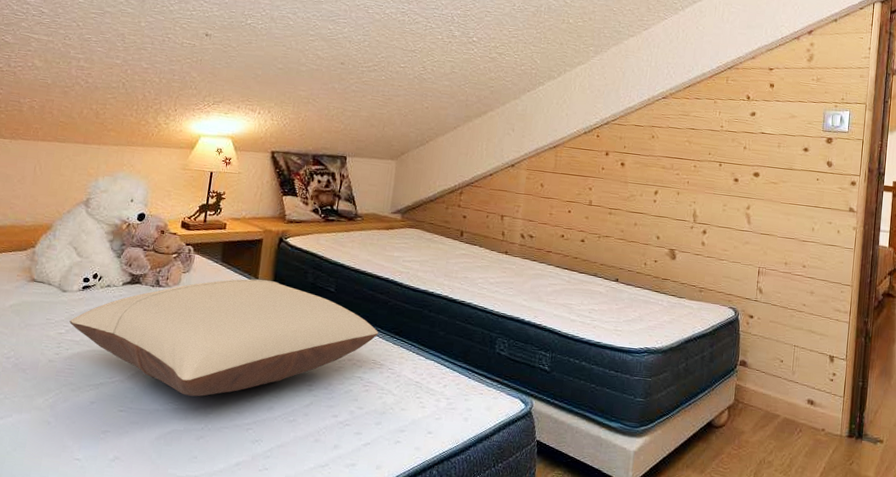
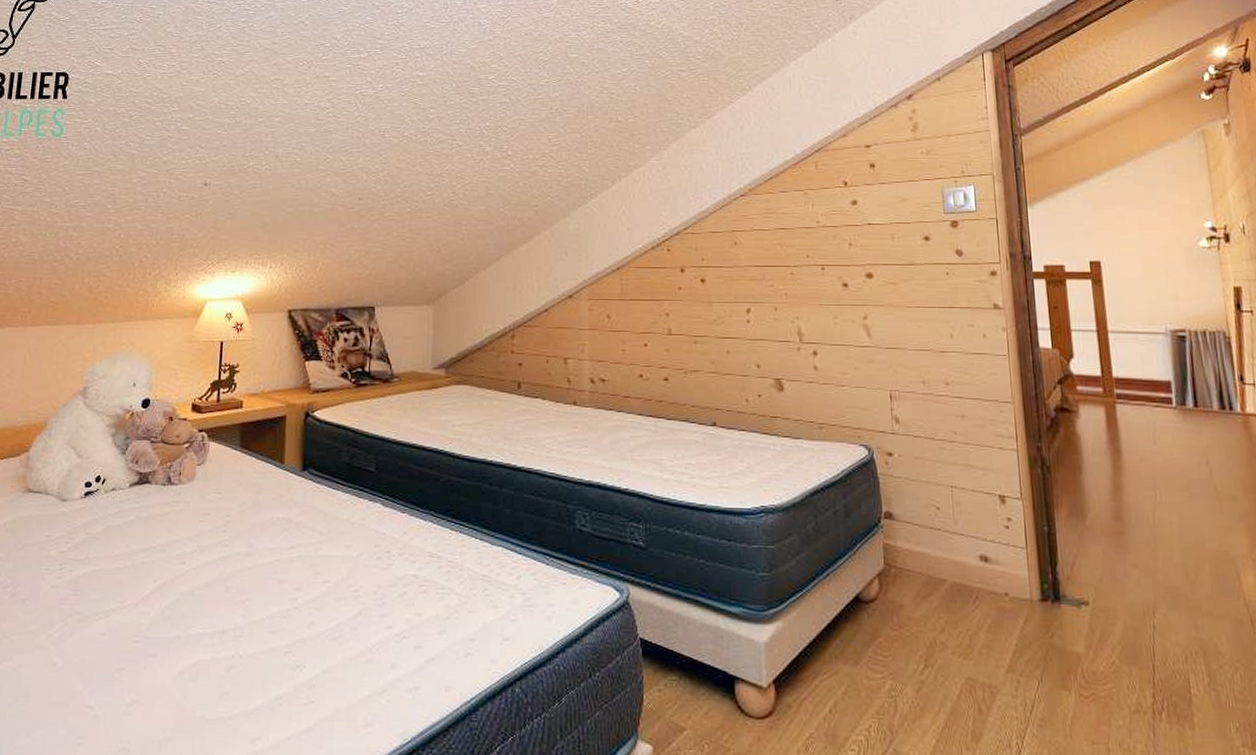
pillow: present [69,279,379,397] -> none [72,465,432,617]

